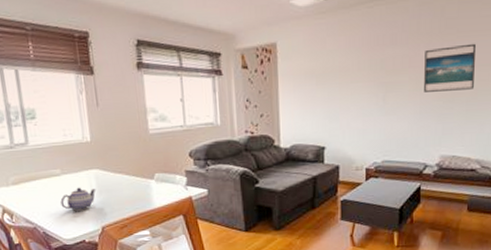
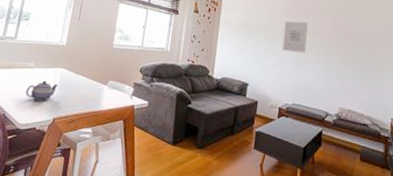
wall art: none [363,54,394,97] -> present [282,21,308,53]
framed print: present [424,43,475,92] -> none [329,23,368,59]

